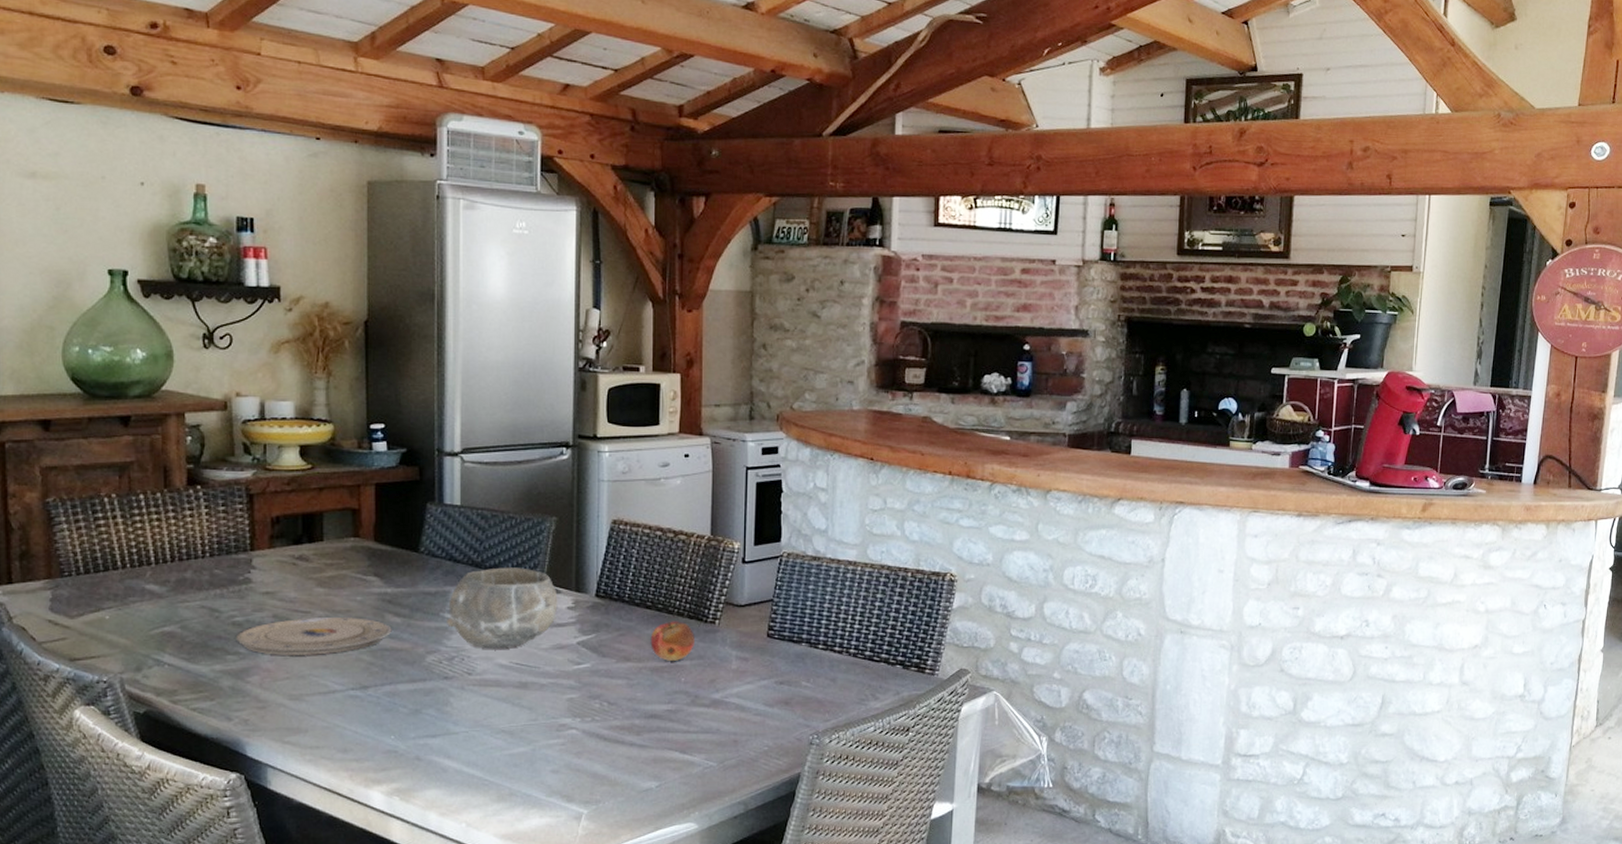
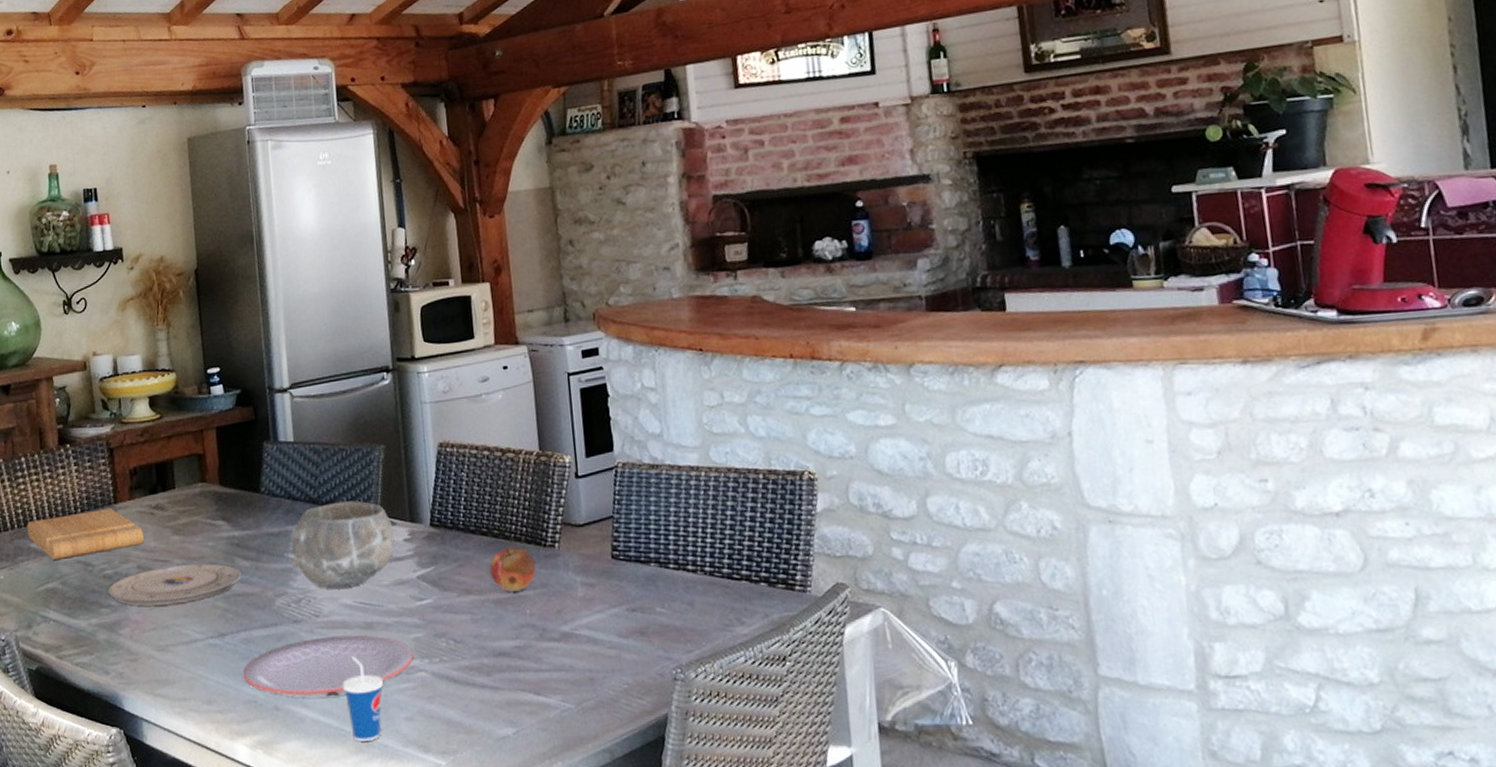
cutting board: none [142,556,283,604] -> present [27,509,144,561]
plate: none [384,693,566,750] -> present [243,635,414,698]
cup: none [491,713,532,791] -> present [343,656,383,741]

